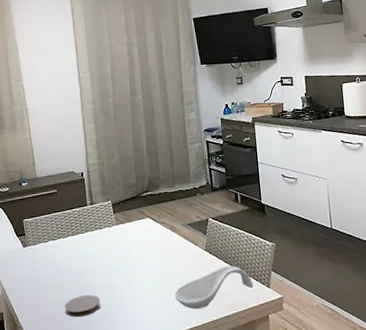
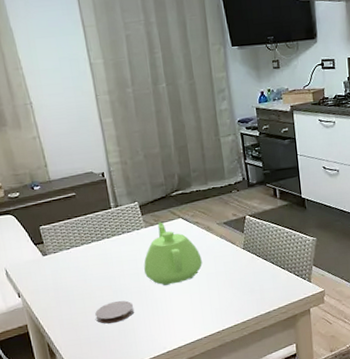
teapot: none [112,220,167,282] -> present [144,222,203,286]
spoon rest: present [174,265,254,310] -> none [212,262,294,308]

